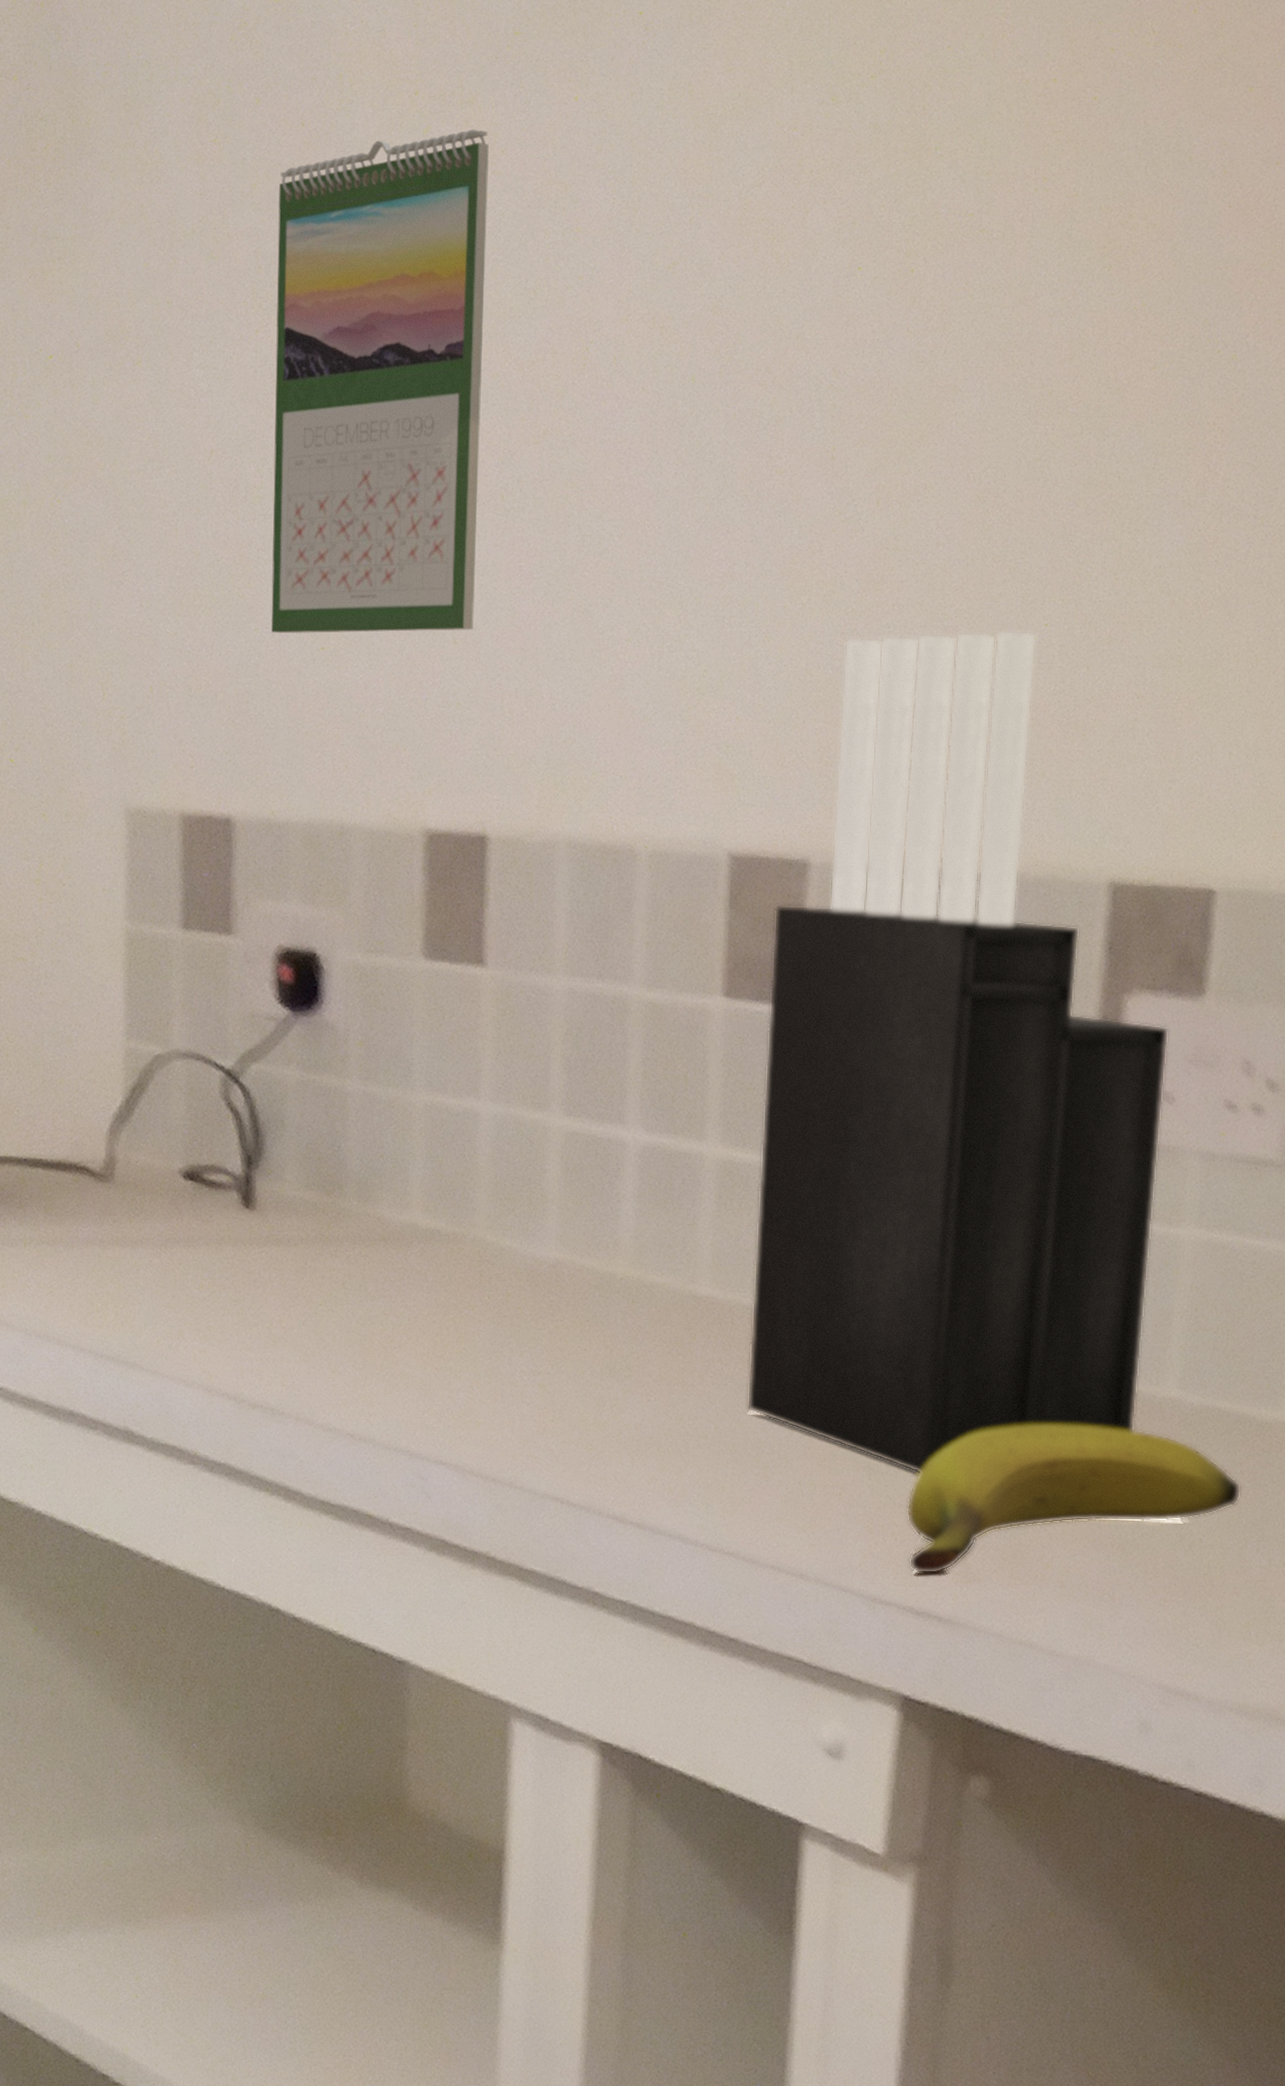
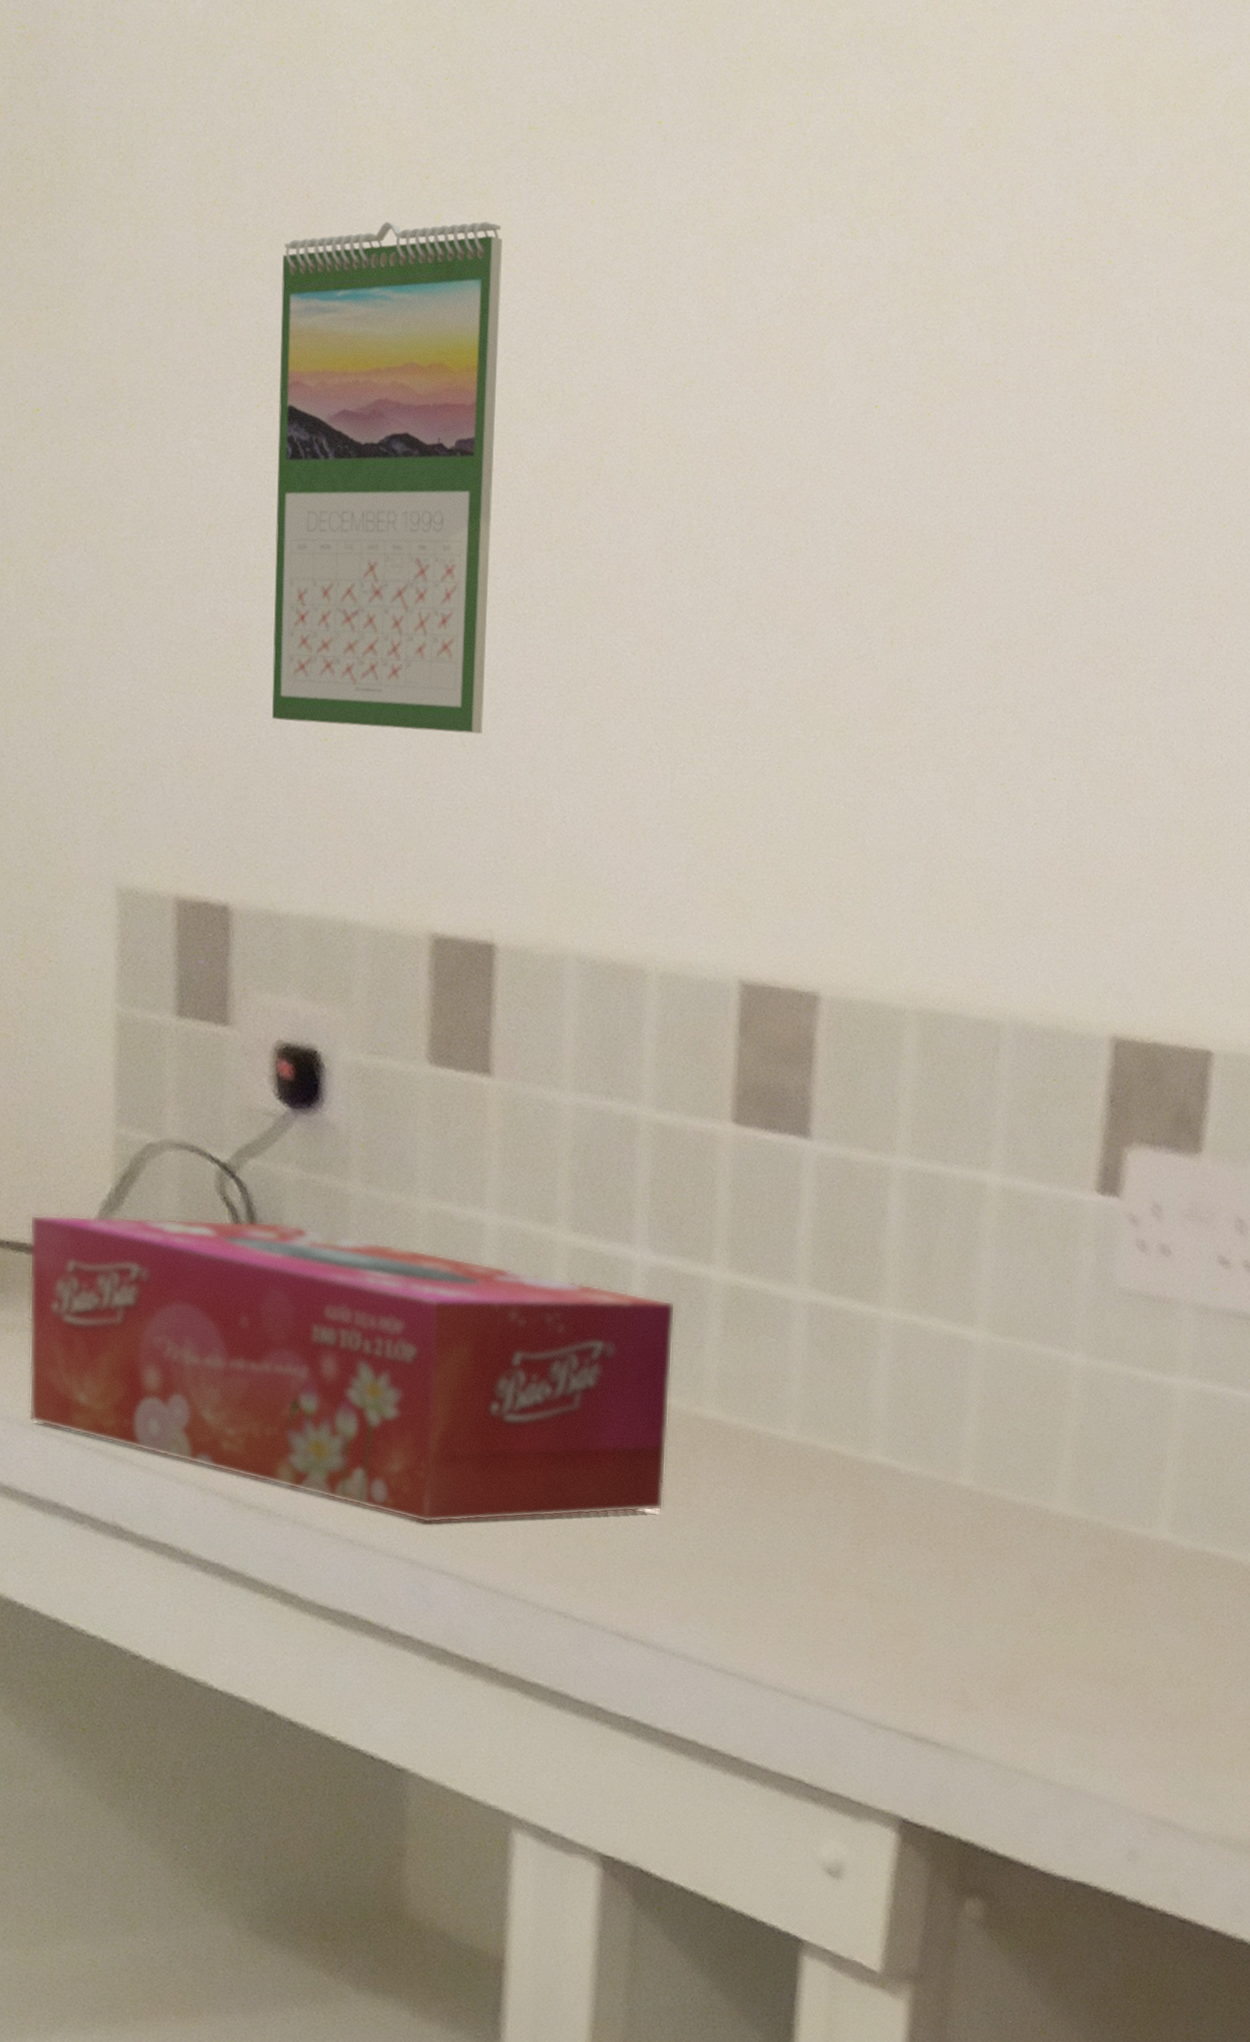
tissue box: none [45,1124,668,1415] -> present [28,1214,676,1524]
knife block: present [746,630,1169,1474] -> none [751,775,1167,1603]
banana: present [906,1424,1241,1575] -> none [906,1560,1228,1702]

